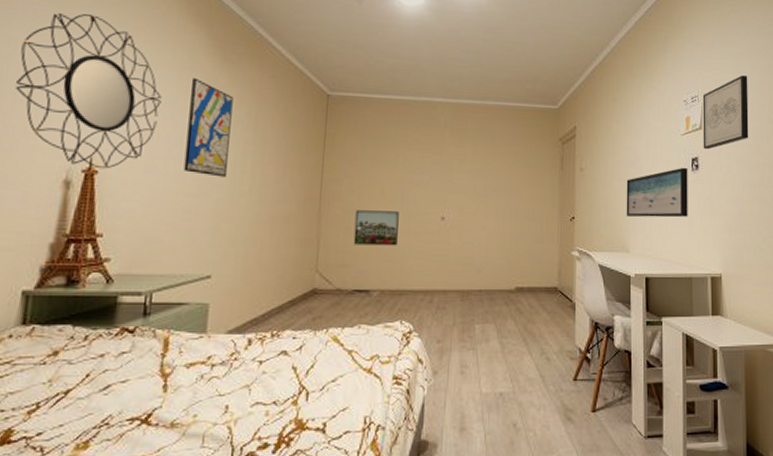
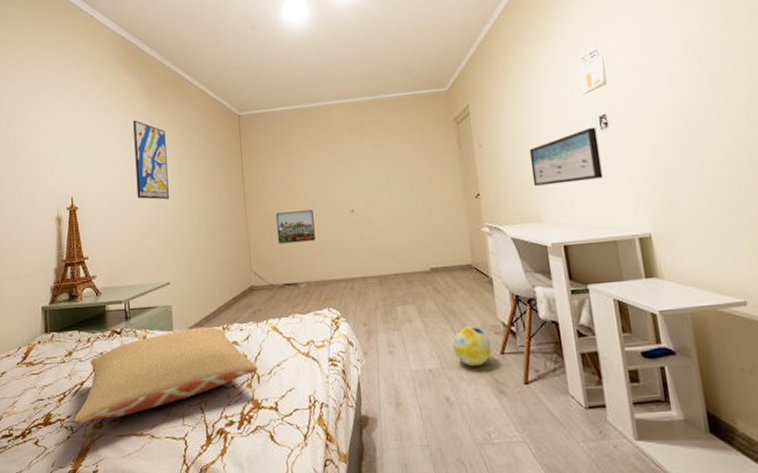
home mirror: present [16,13,162,169] -> none [14,84,114,206]
pillow: none [47,331,308,443] -> present [74,326,258,424]
ball: none [527,350,566,392] -> present [452,325,492,367]
wall art: present [702,75,749,150] -> none [602,18,664,105]

